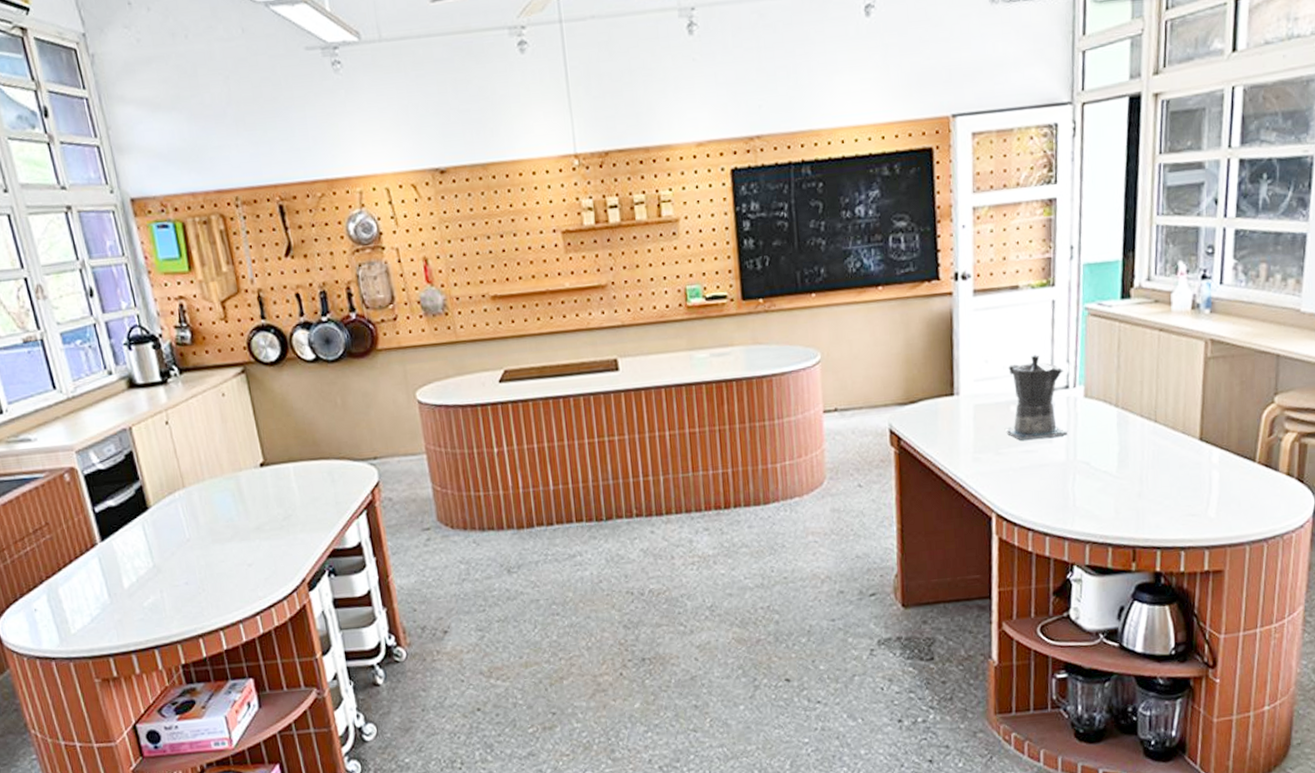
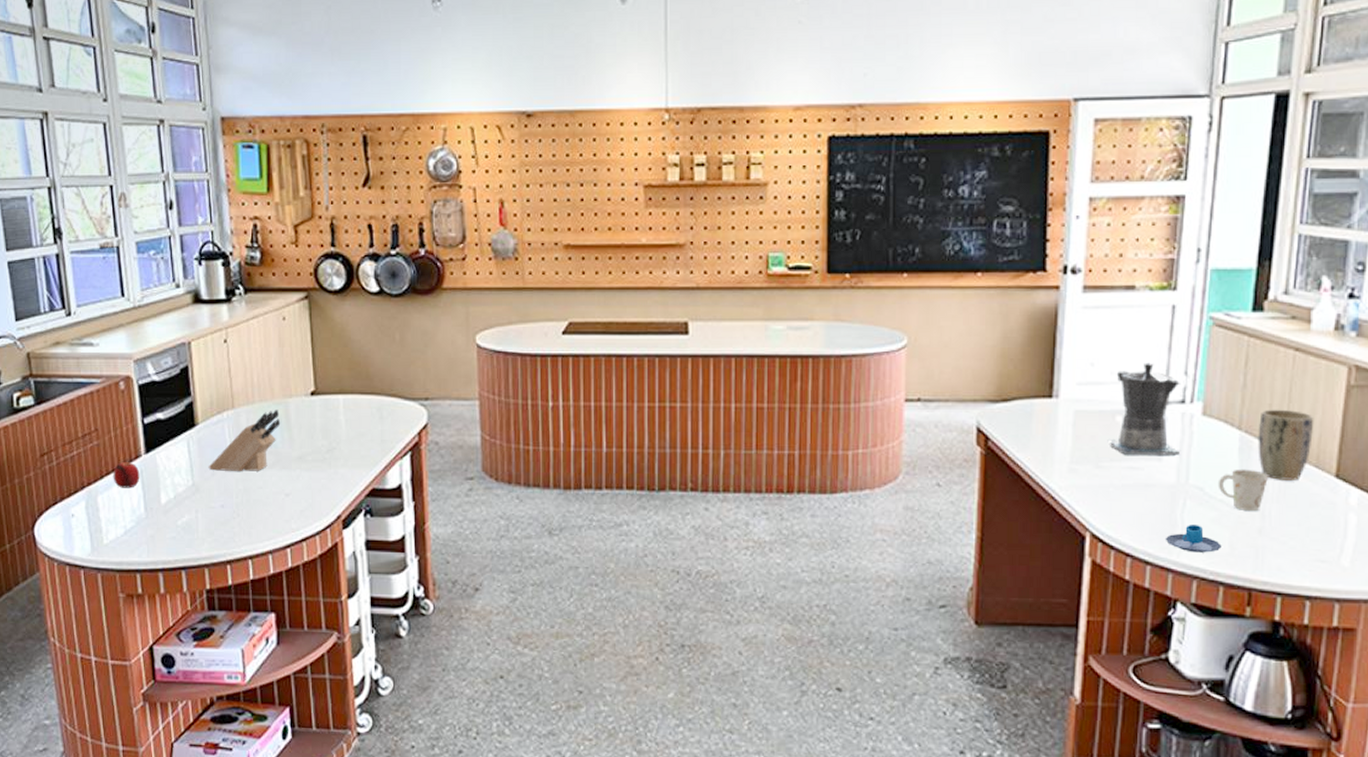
fruit: none [70,551,99,578] -> present [113,462,140,488]
knife block: none [167,484,234,551] -> present [208,410,281,471]
mug: none [1059,495,1108,521] -> present [1165,523,1222,553]
mug: none [1101,441,1143,479] -> present [1218,469,1268,512]
plant pot: none [1132,384,1179,448] -> present [1258,409,1314,480]

